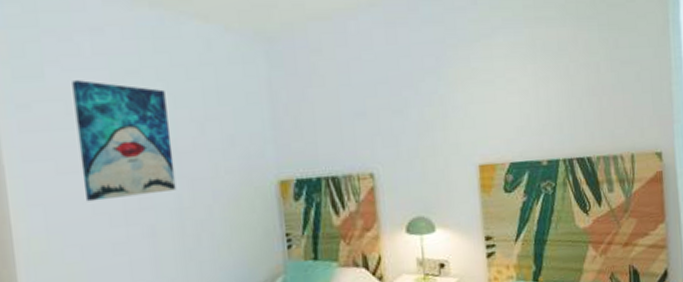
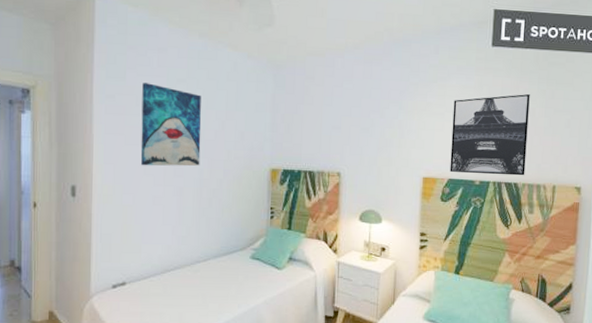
wall art: none [503,44,598,153] -> present [450,93,530,176]

